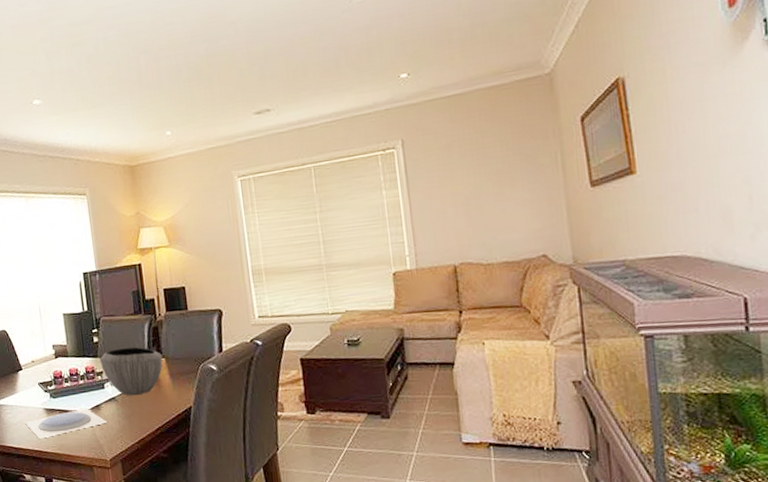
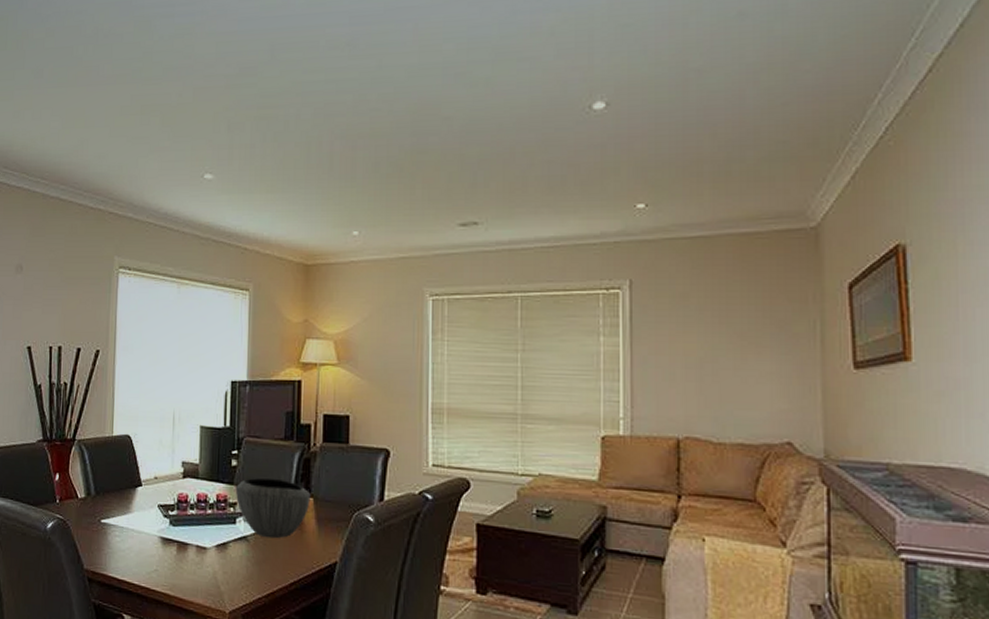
plate: present [25,408,107,439] -> none [135,544,233,574]

